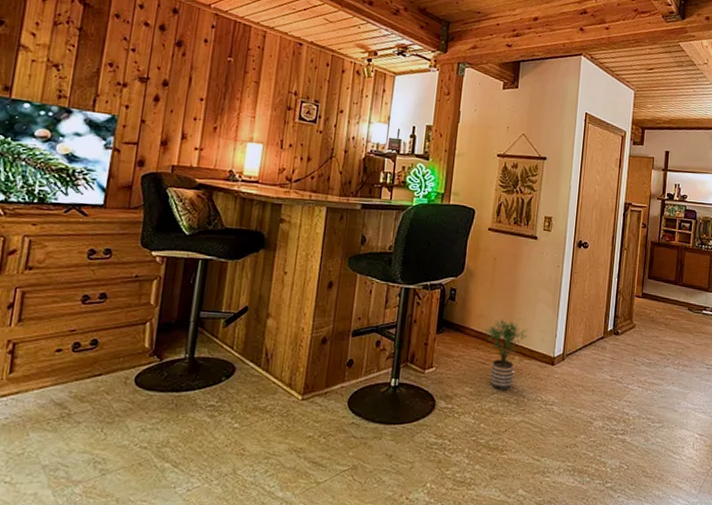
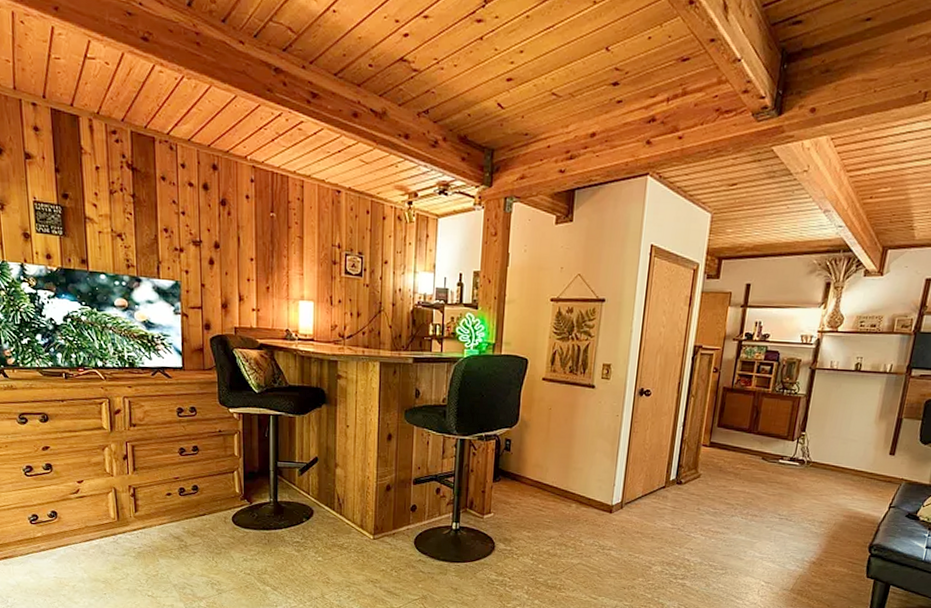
potted plant: present [483,319,528,390] -> none [540,468,585,535]

